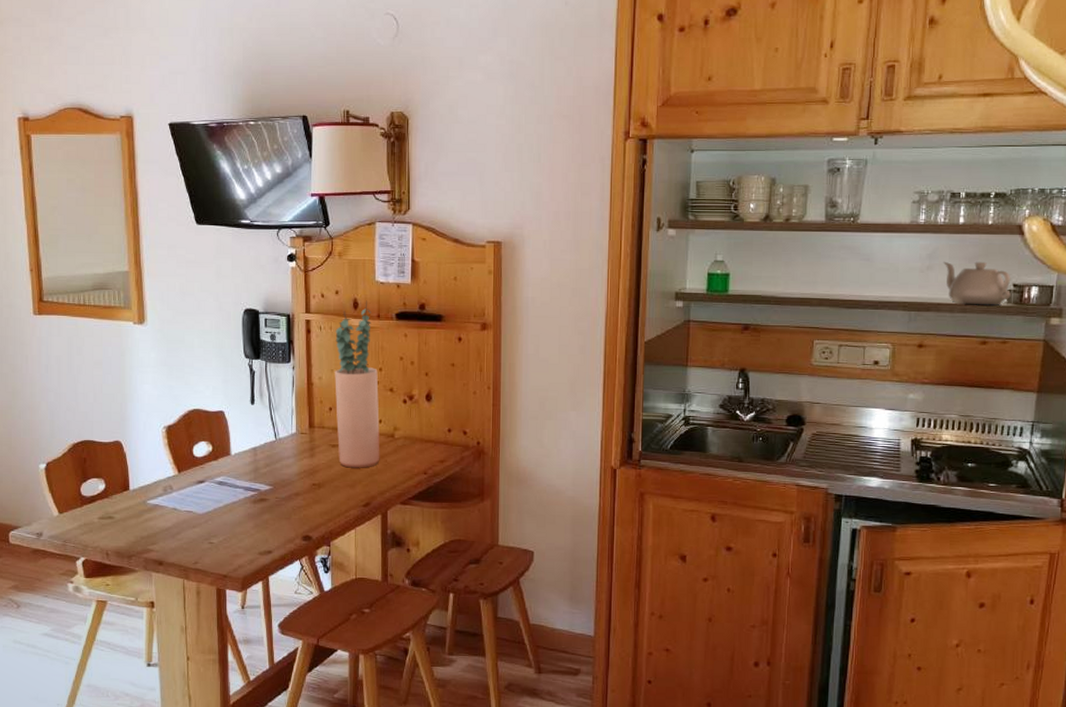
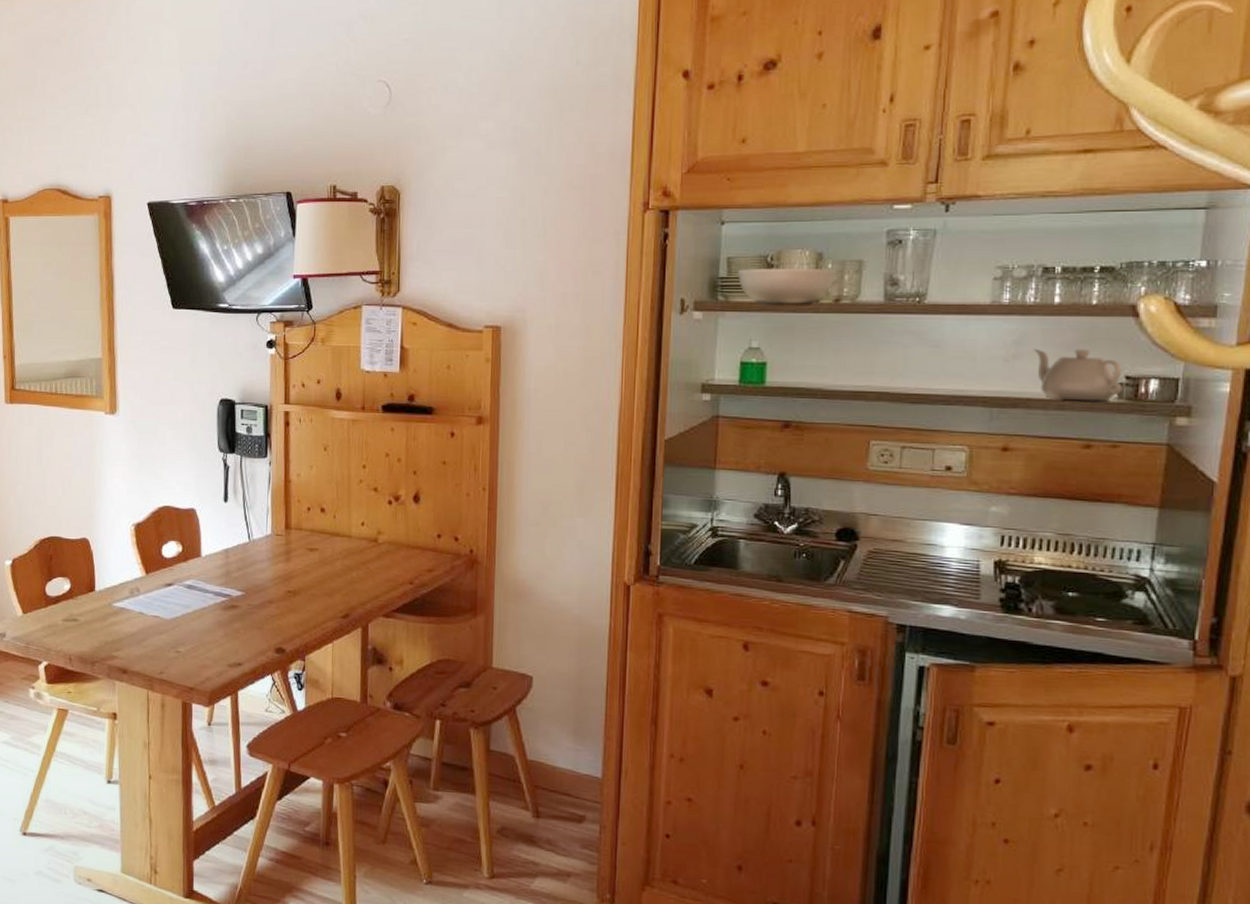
vase: present [335,300,380,468] -> none [314,391,362,575]
bowl: none [704,192,787,225] -> present [737,269,837,306]

